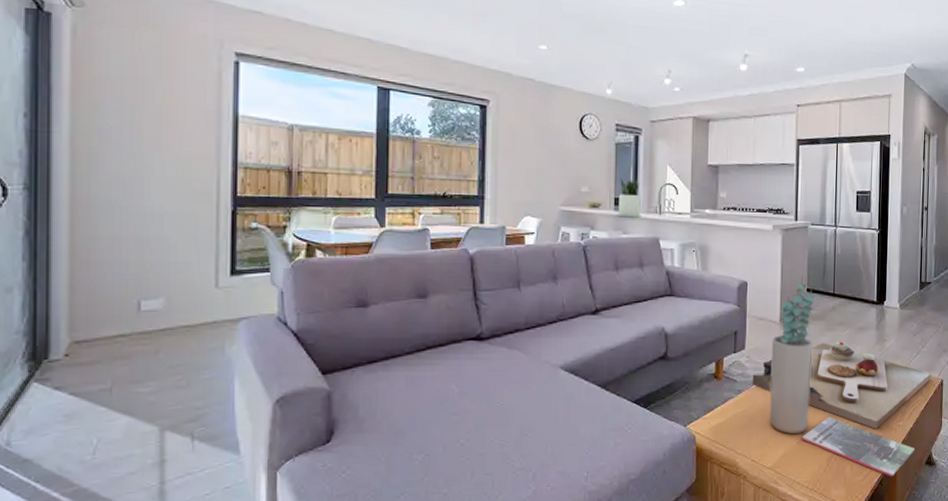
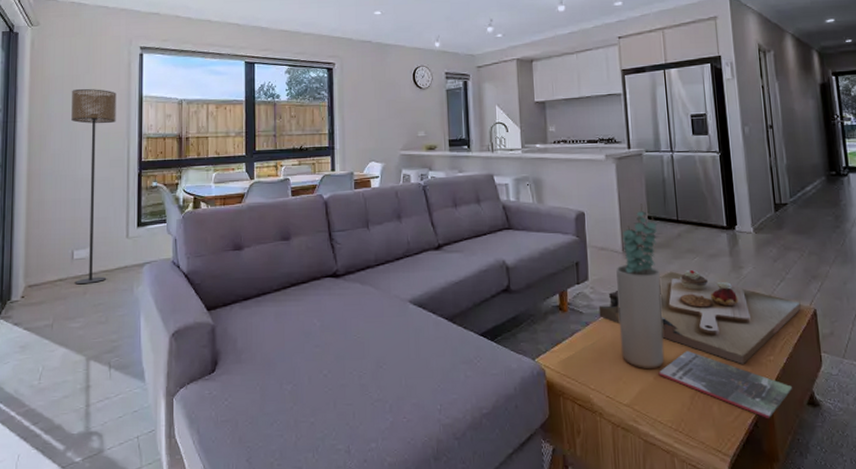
floor lamp: none [135,98,201,342] -> present [71,89,116,285]
planter: present [615,178,642,218] -> none [451,120,475,157]

